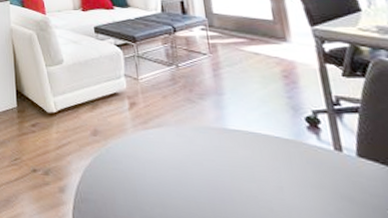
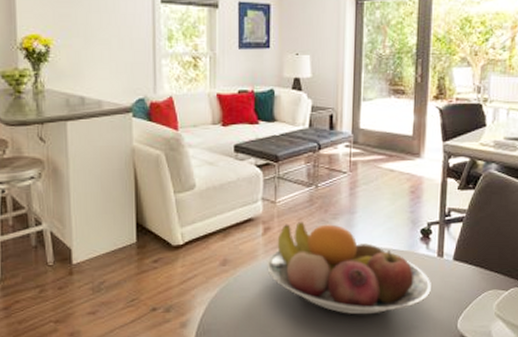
fruit bowl: none [135,100,336,209] -> present [266,222,431,315]

